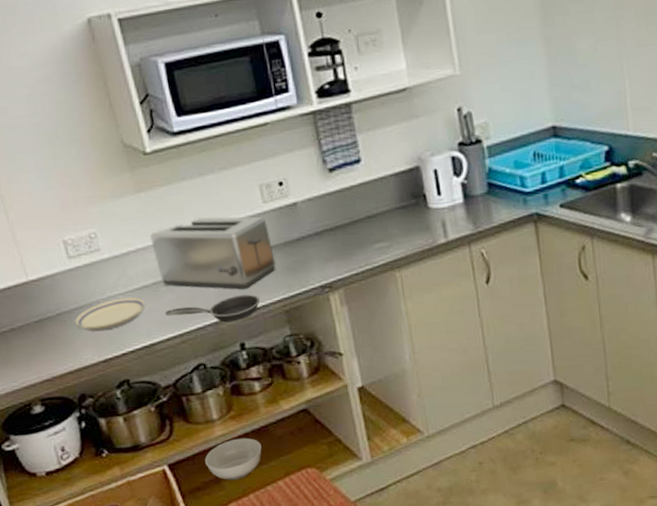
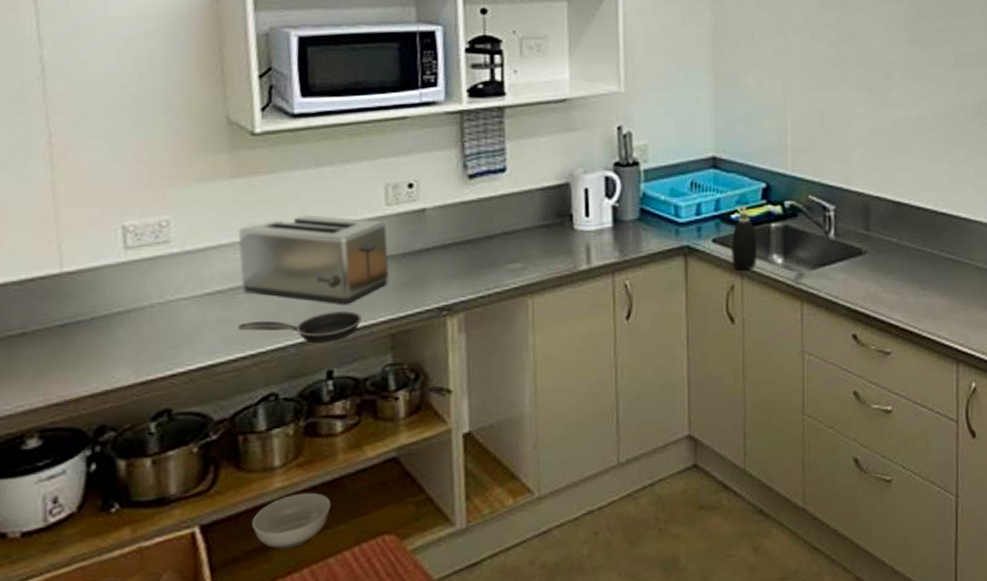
plate: present [75,297,146,331] -> none [114,303,216,343]
soap dispenser: none [578,169,606,231] -> present [731,205,758,271]

